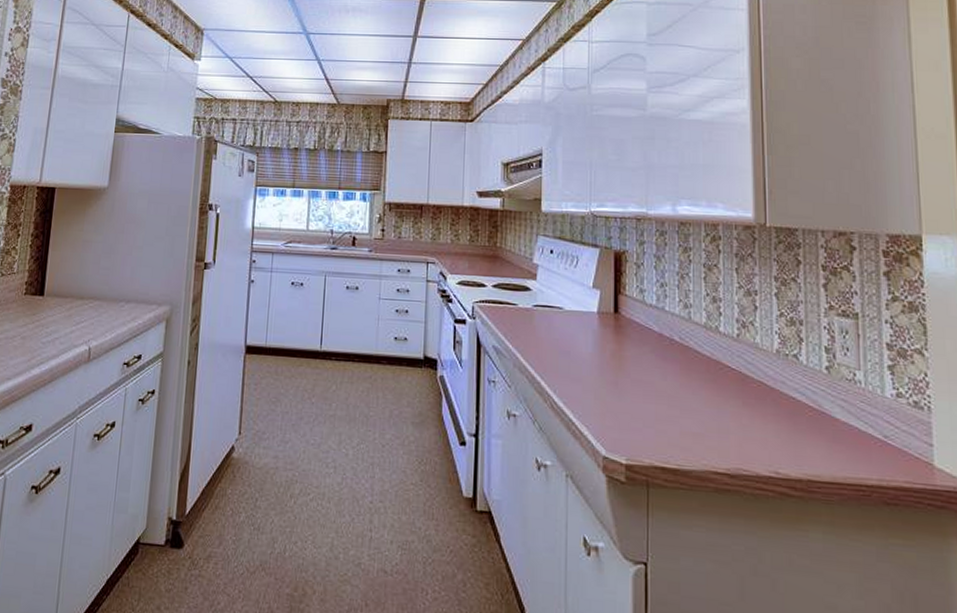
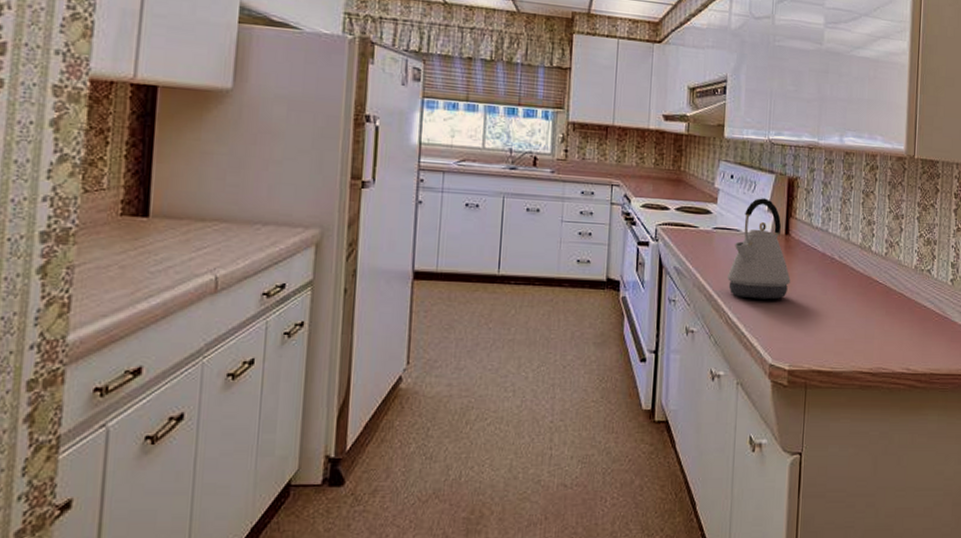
kettle: none [551,273,623,384] -> present [728,198,791,300]

